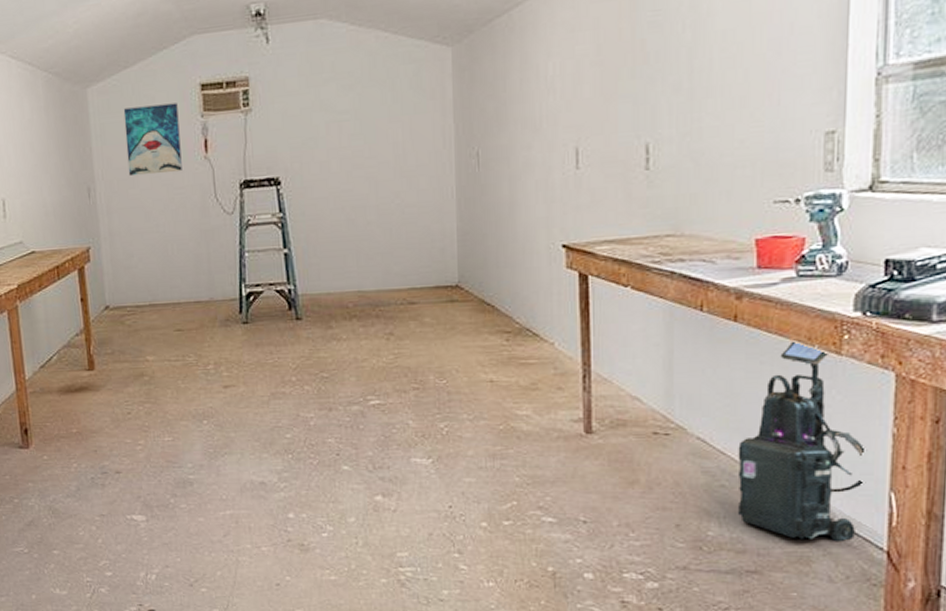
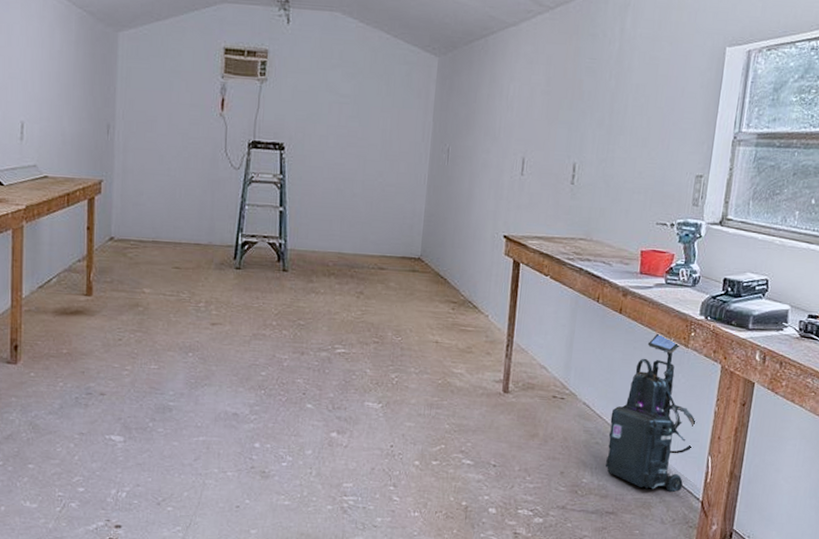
wall art: present [123,103,182,177] -> none [148,57,202,124]

